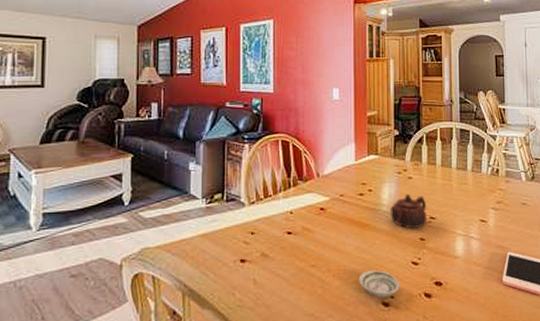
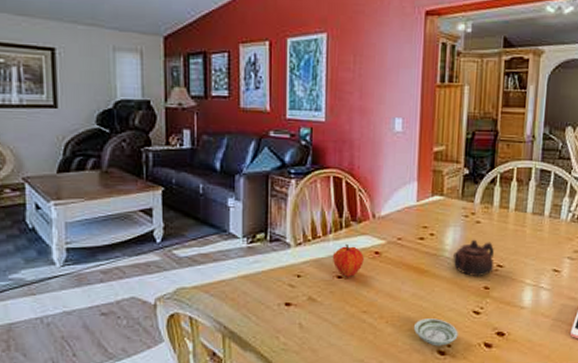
fruit: none [283,201,311,233] -> present [333,243,364,277]

